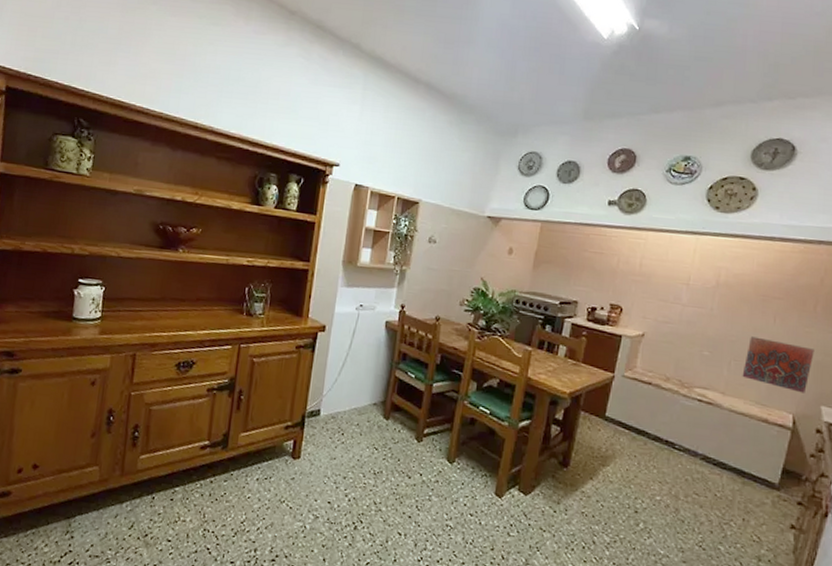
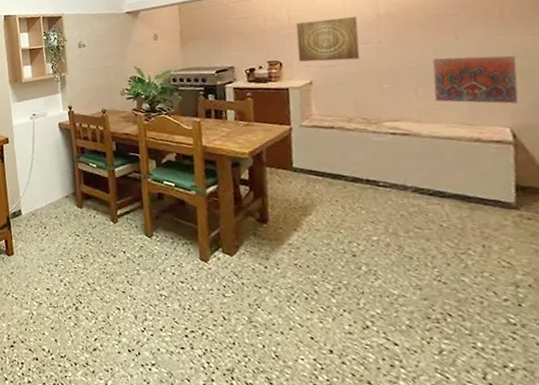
wall art: none [638,272,699,321] -> present [296,16,360,62]

